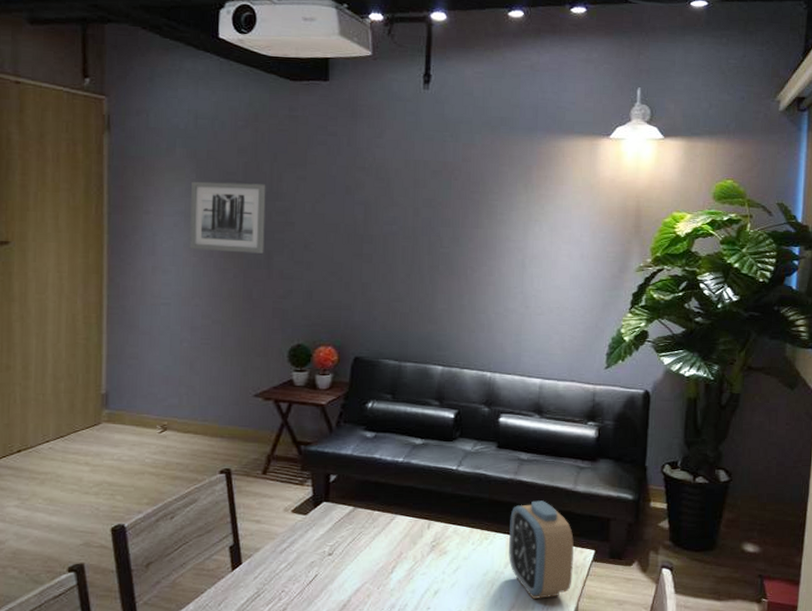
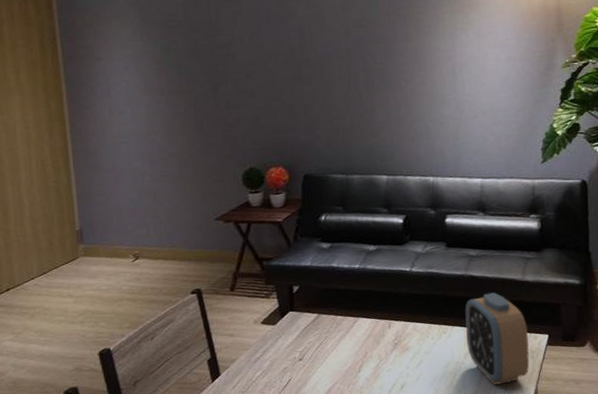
wall art: present [189,181,266,254] -> none [136,21,210,90]

